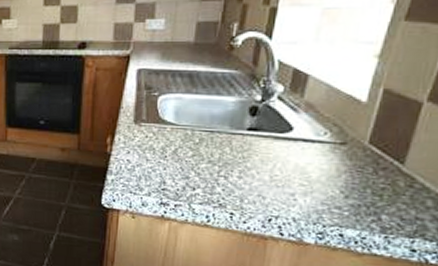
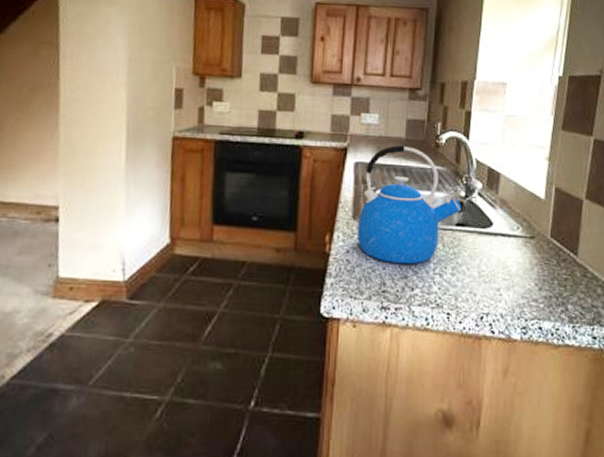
kettle: none [138,49,257,167] -> present [357,144,462,265]

